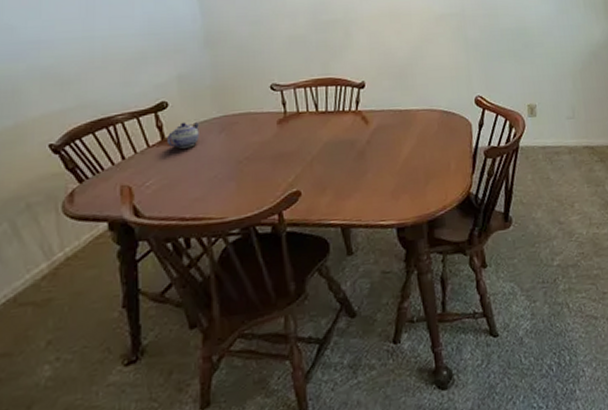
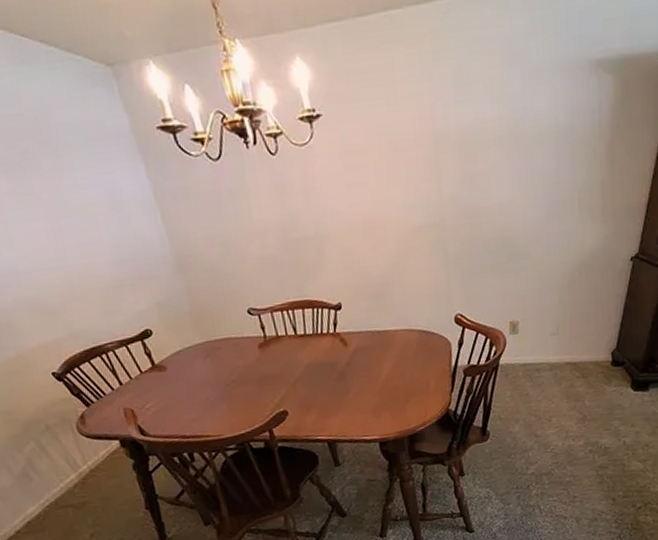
teapot: present [166,122,200,149] -> none [156,348,187,374]

